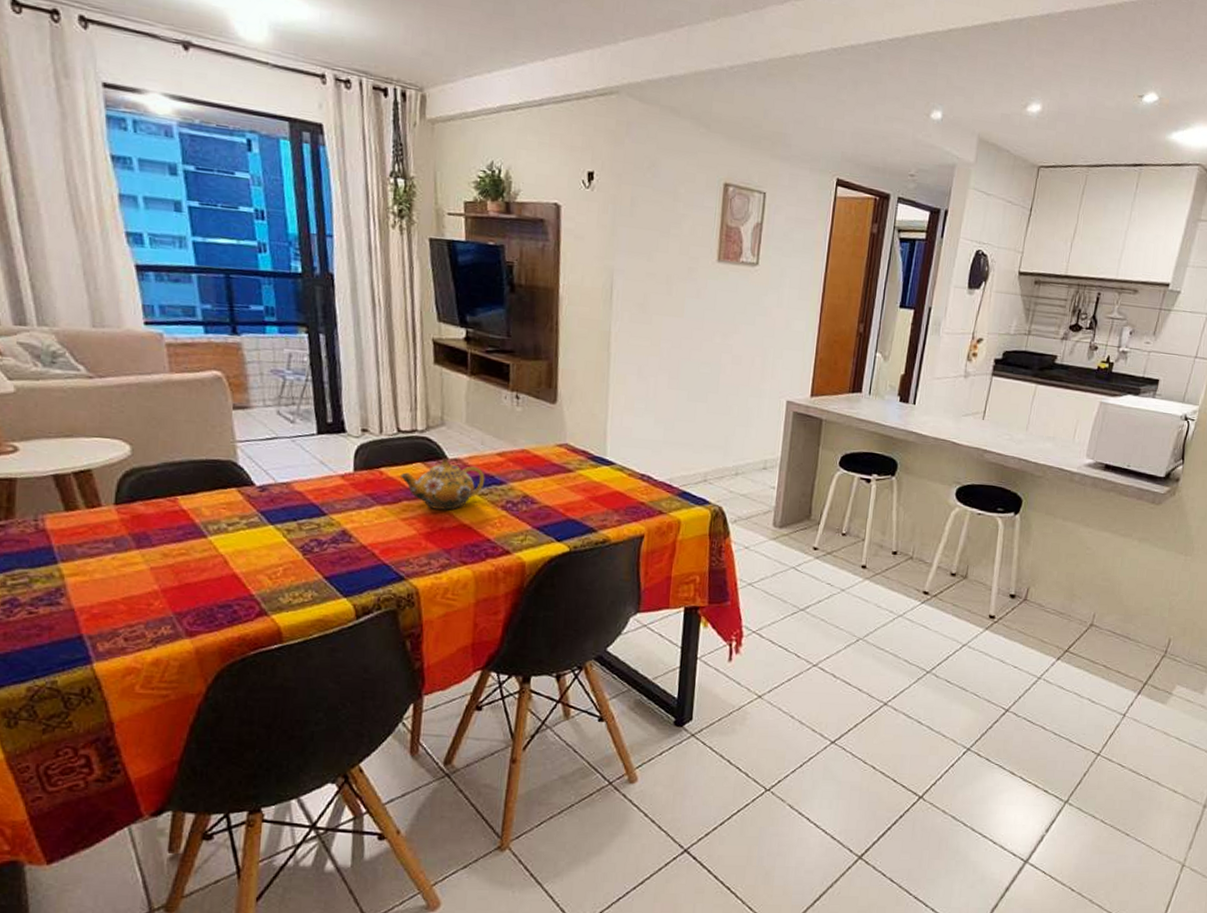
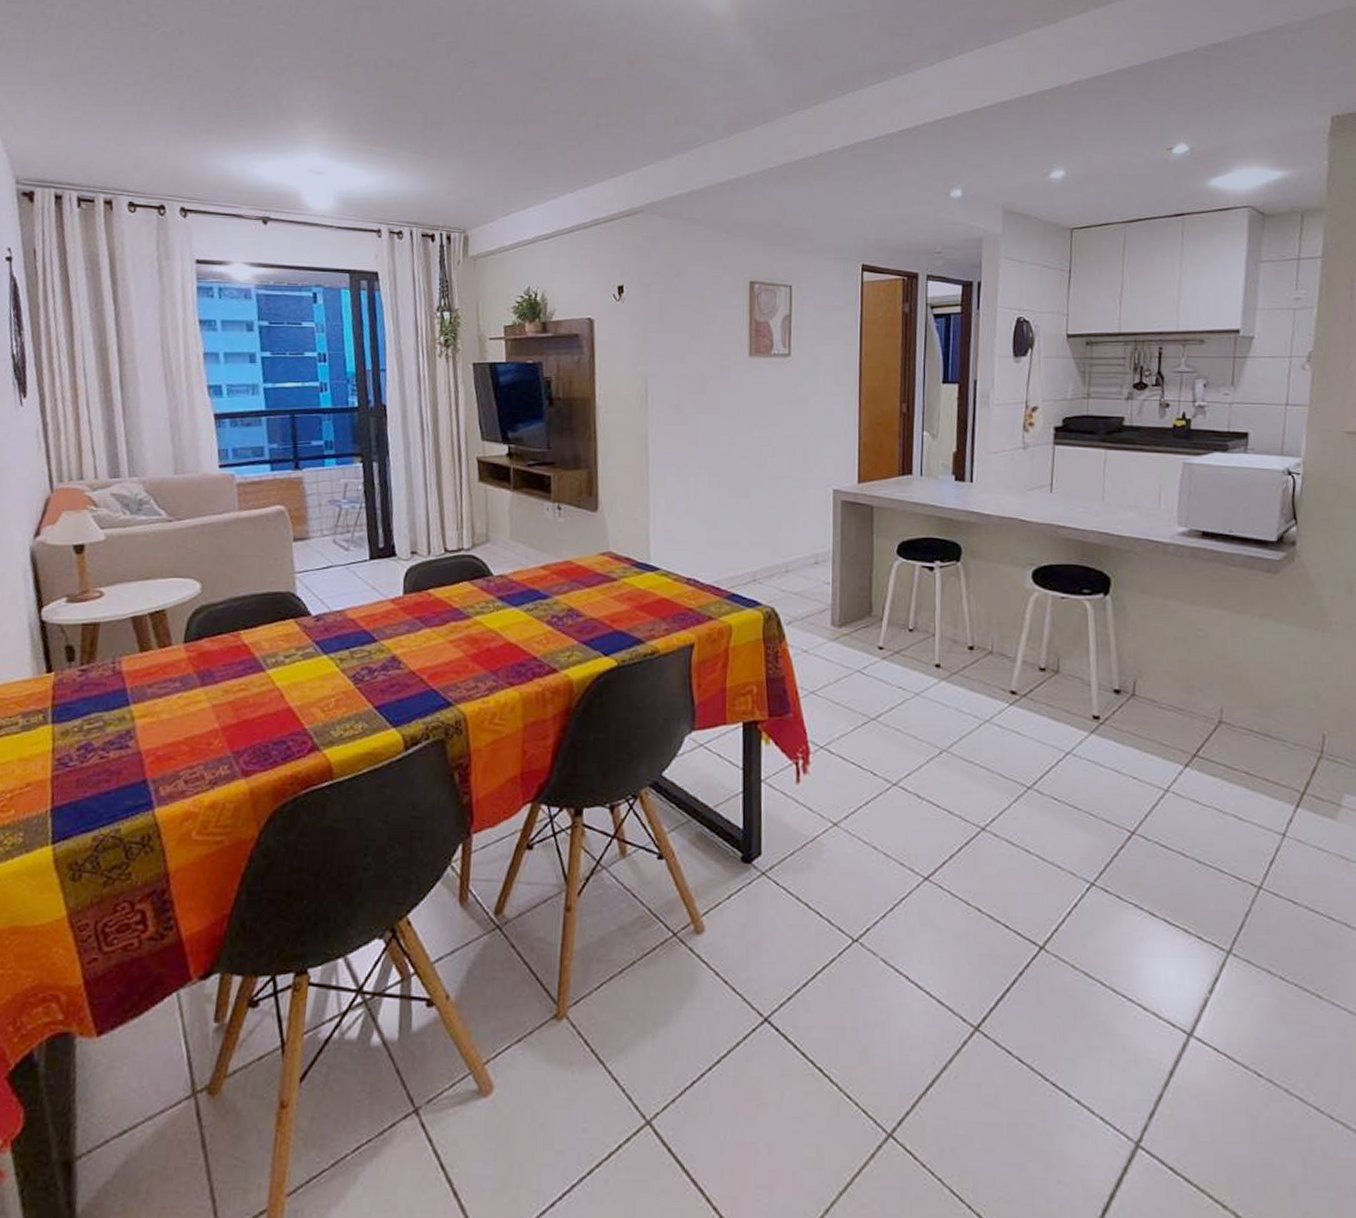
teapot: present [401,458,485,510] -> none [448,575,530,629]

